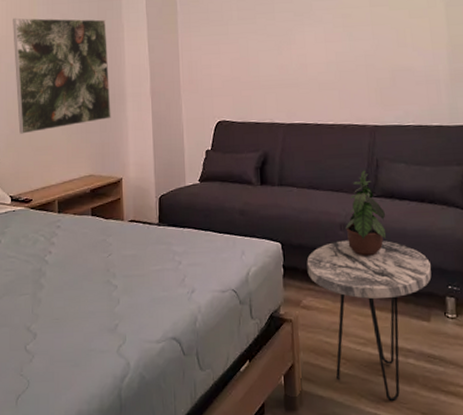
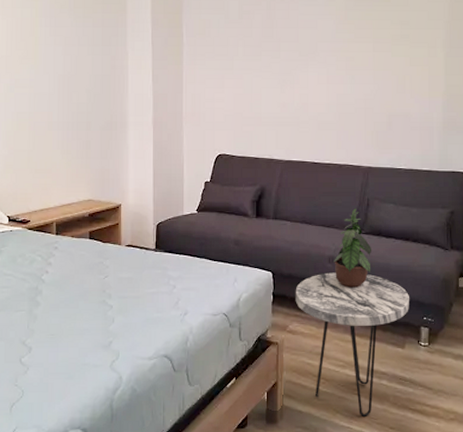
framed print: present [13,17,111,134] -> none [13,38,112,156]

